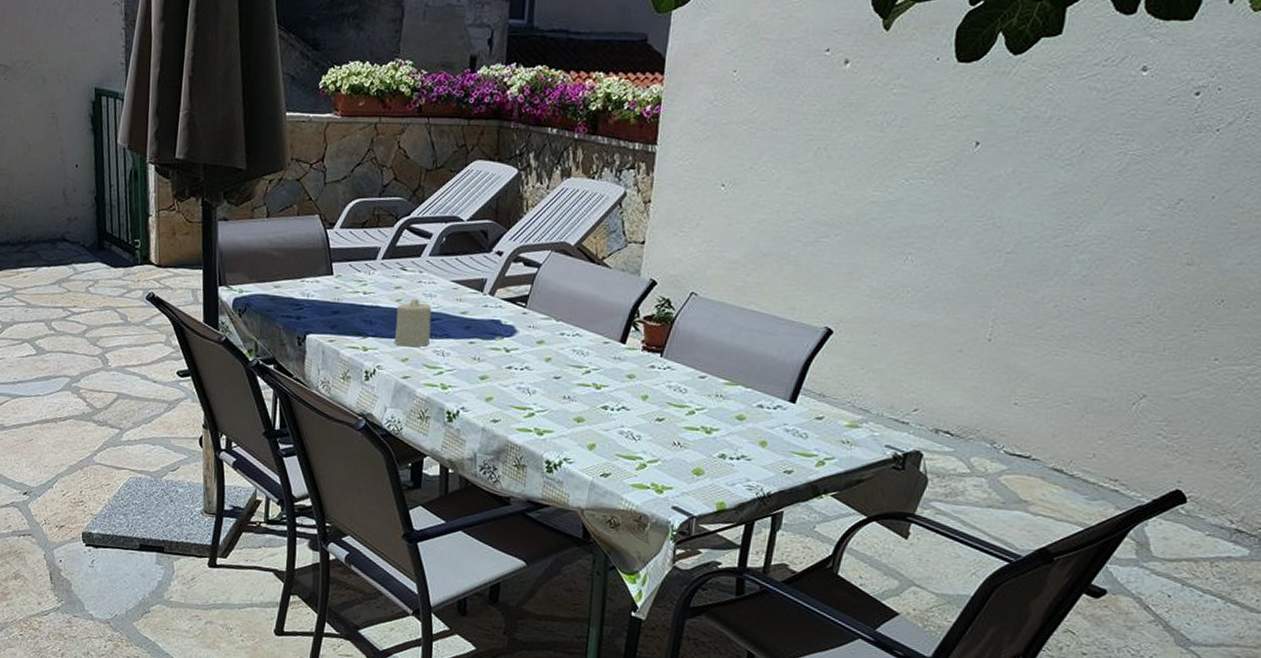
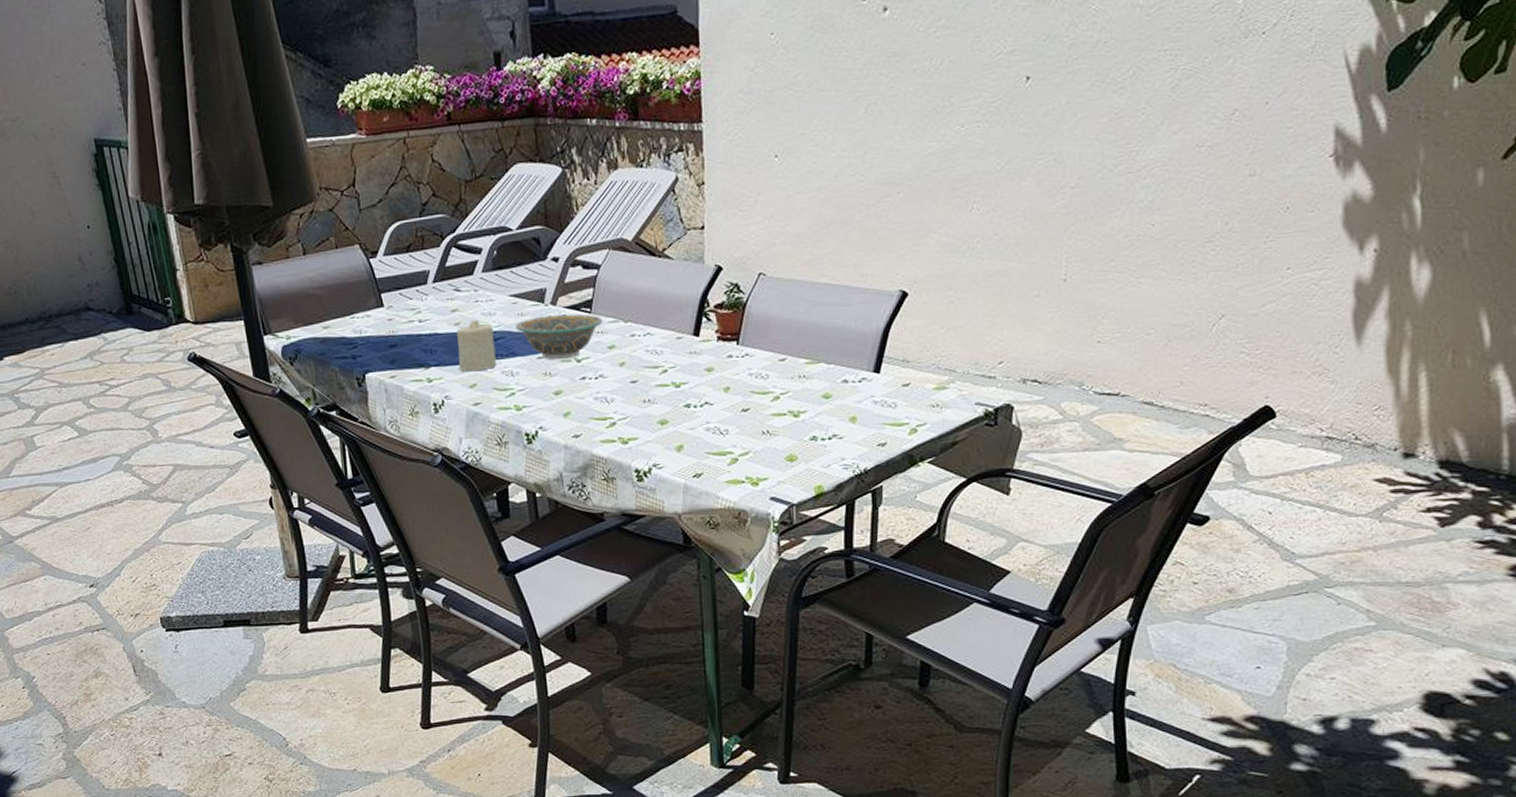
bowl: none [453,304,536,348] -> present [515,313,603,361]

